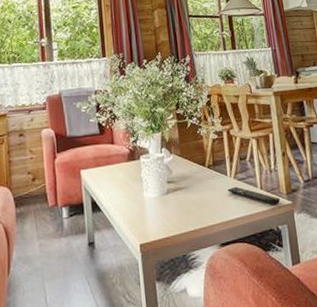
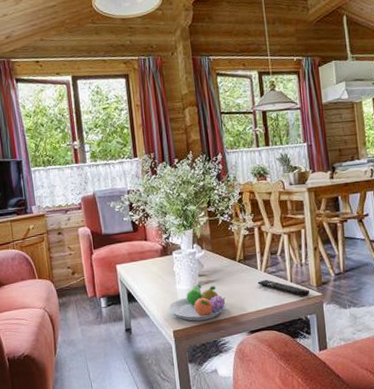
fruit bowl: none [135,192,196,233] -> present [169,284,226,321]

